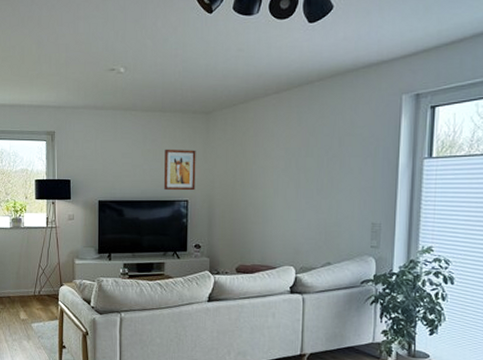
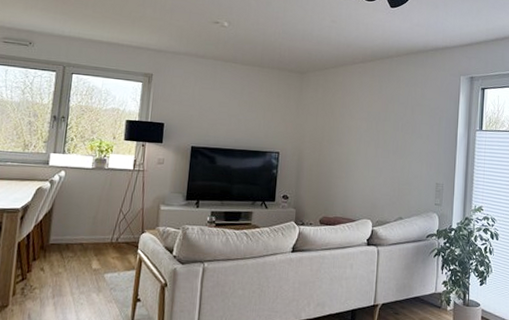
wall art: present [164,149,196,191] -> none [257,102,290,144]

